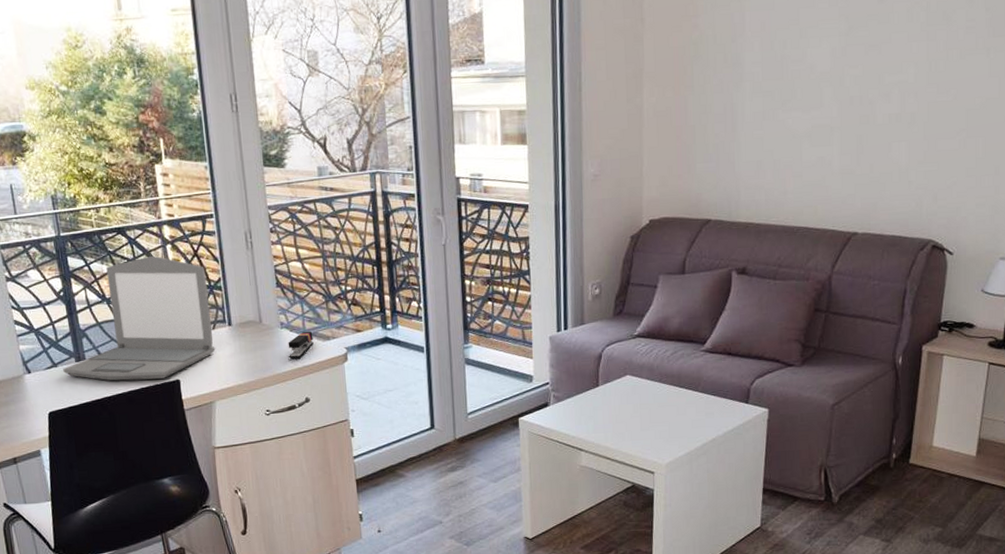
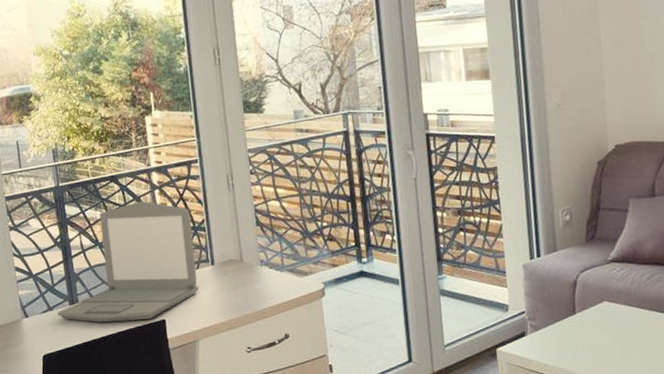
stapler: present [288,331,314,359] -> none [267,267,292,295]

